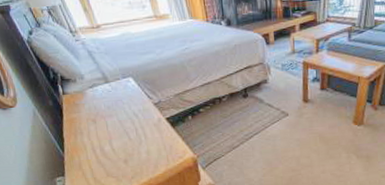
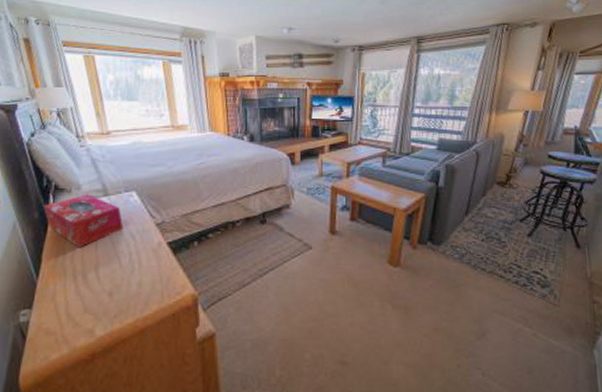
tissue box: none [56,82,127,128] -> present [44,194,124,249]

